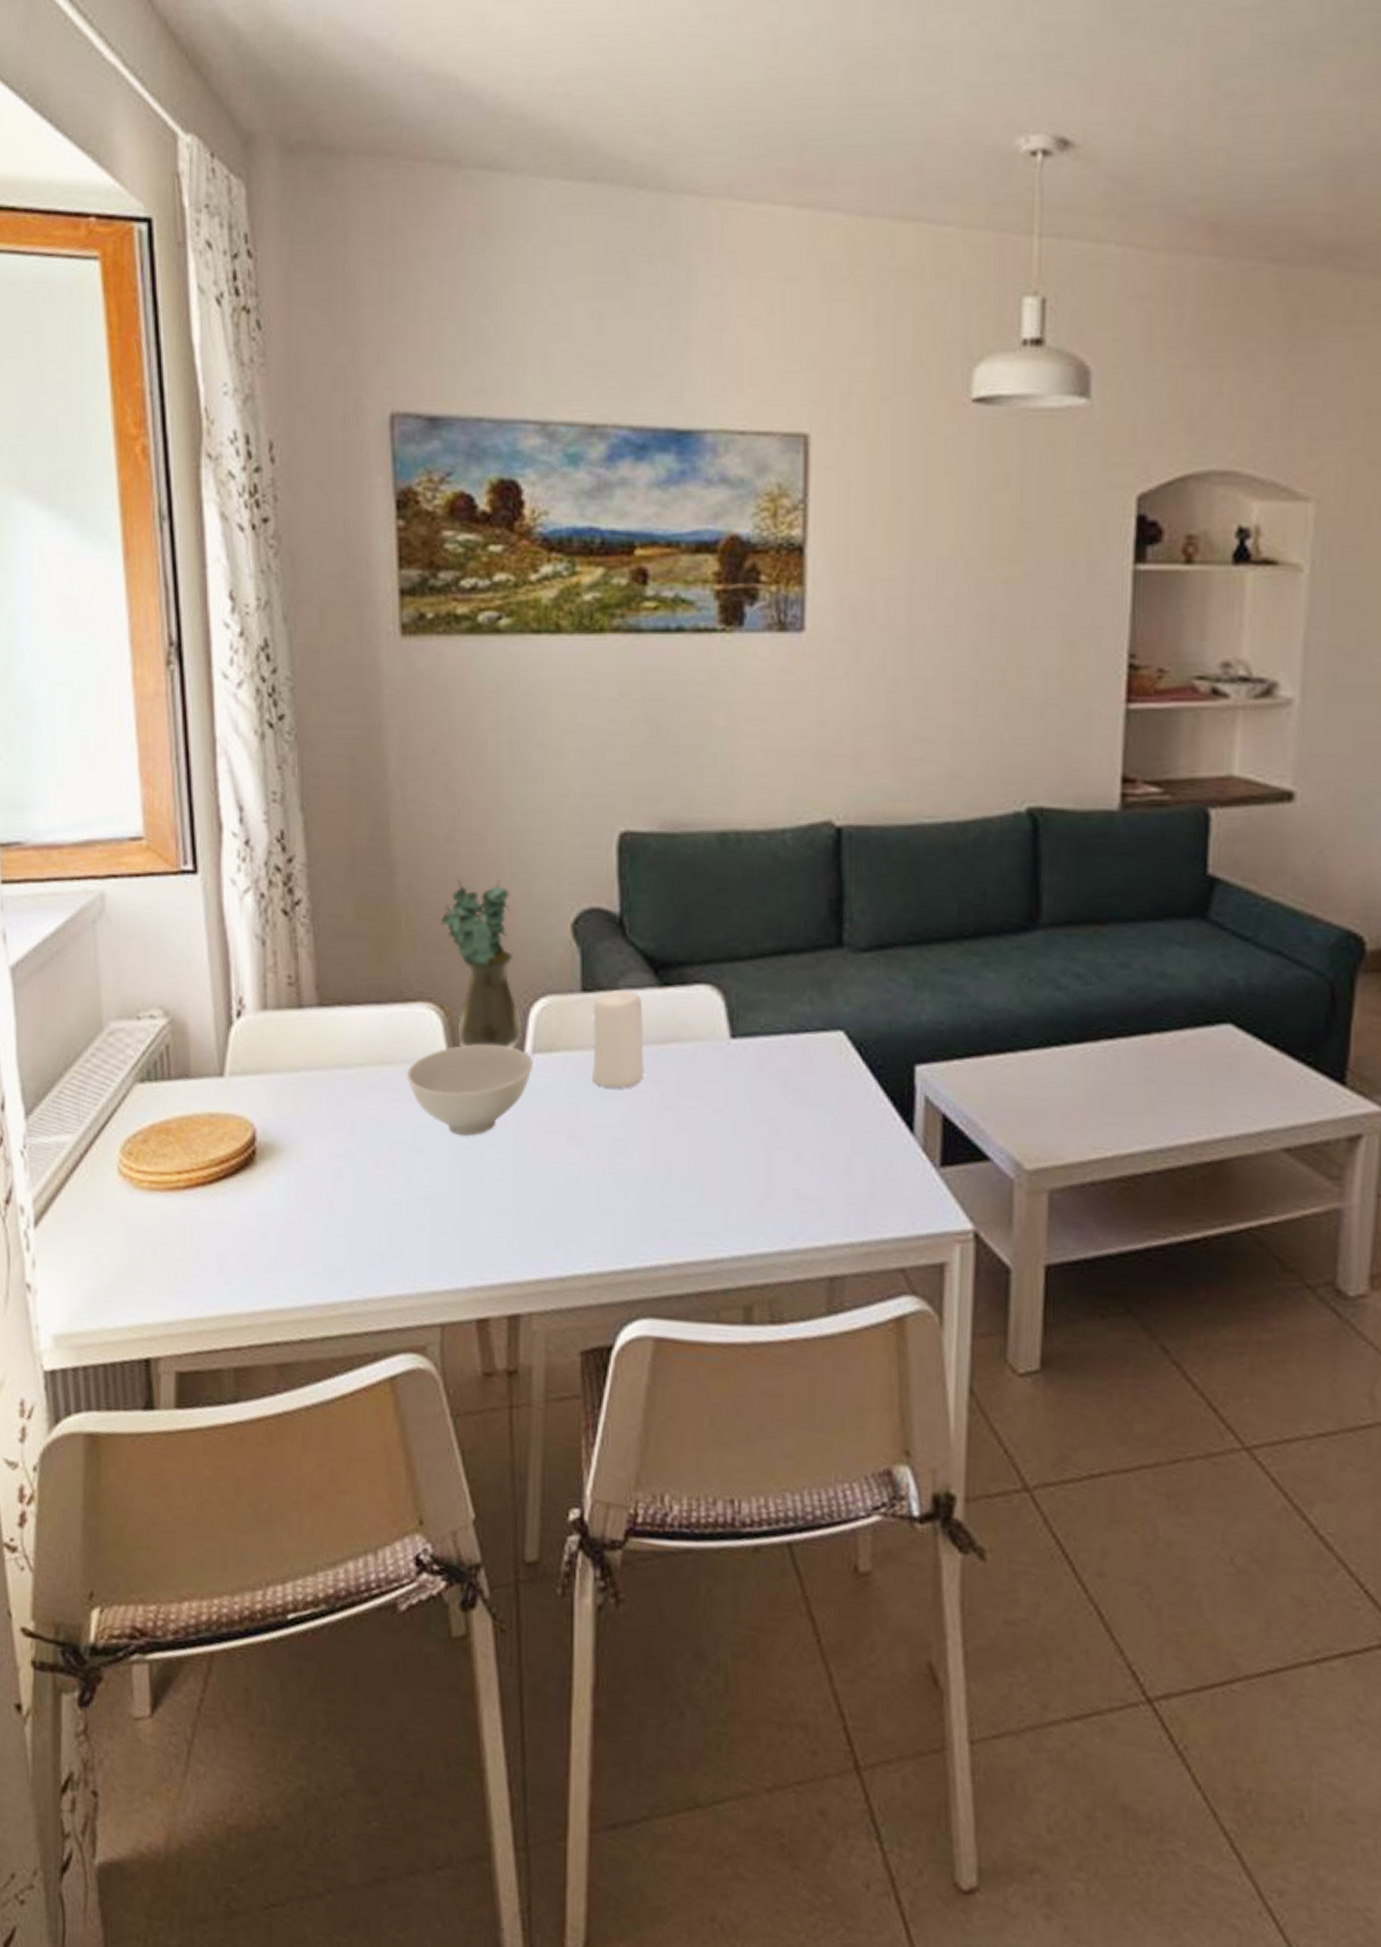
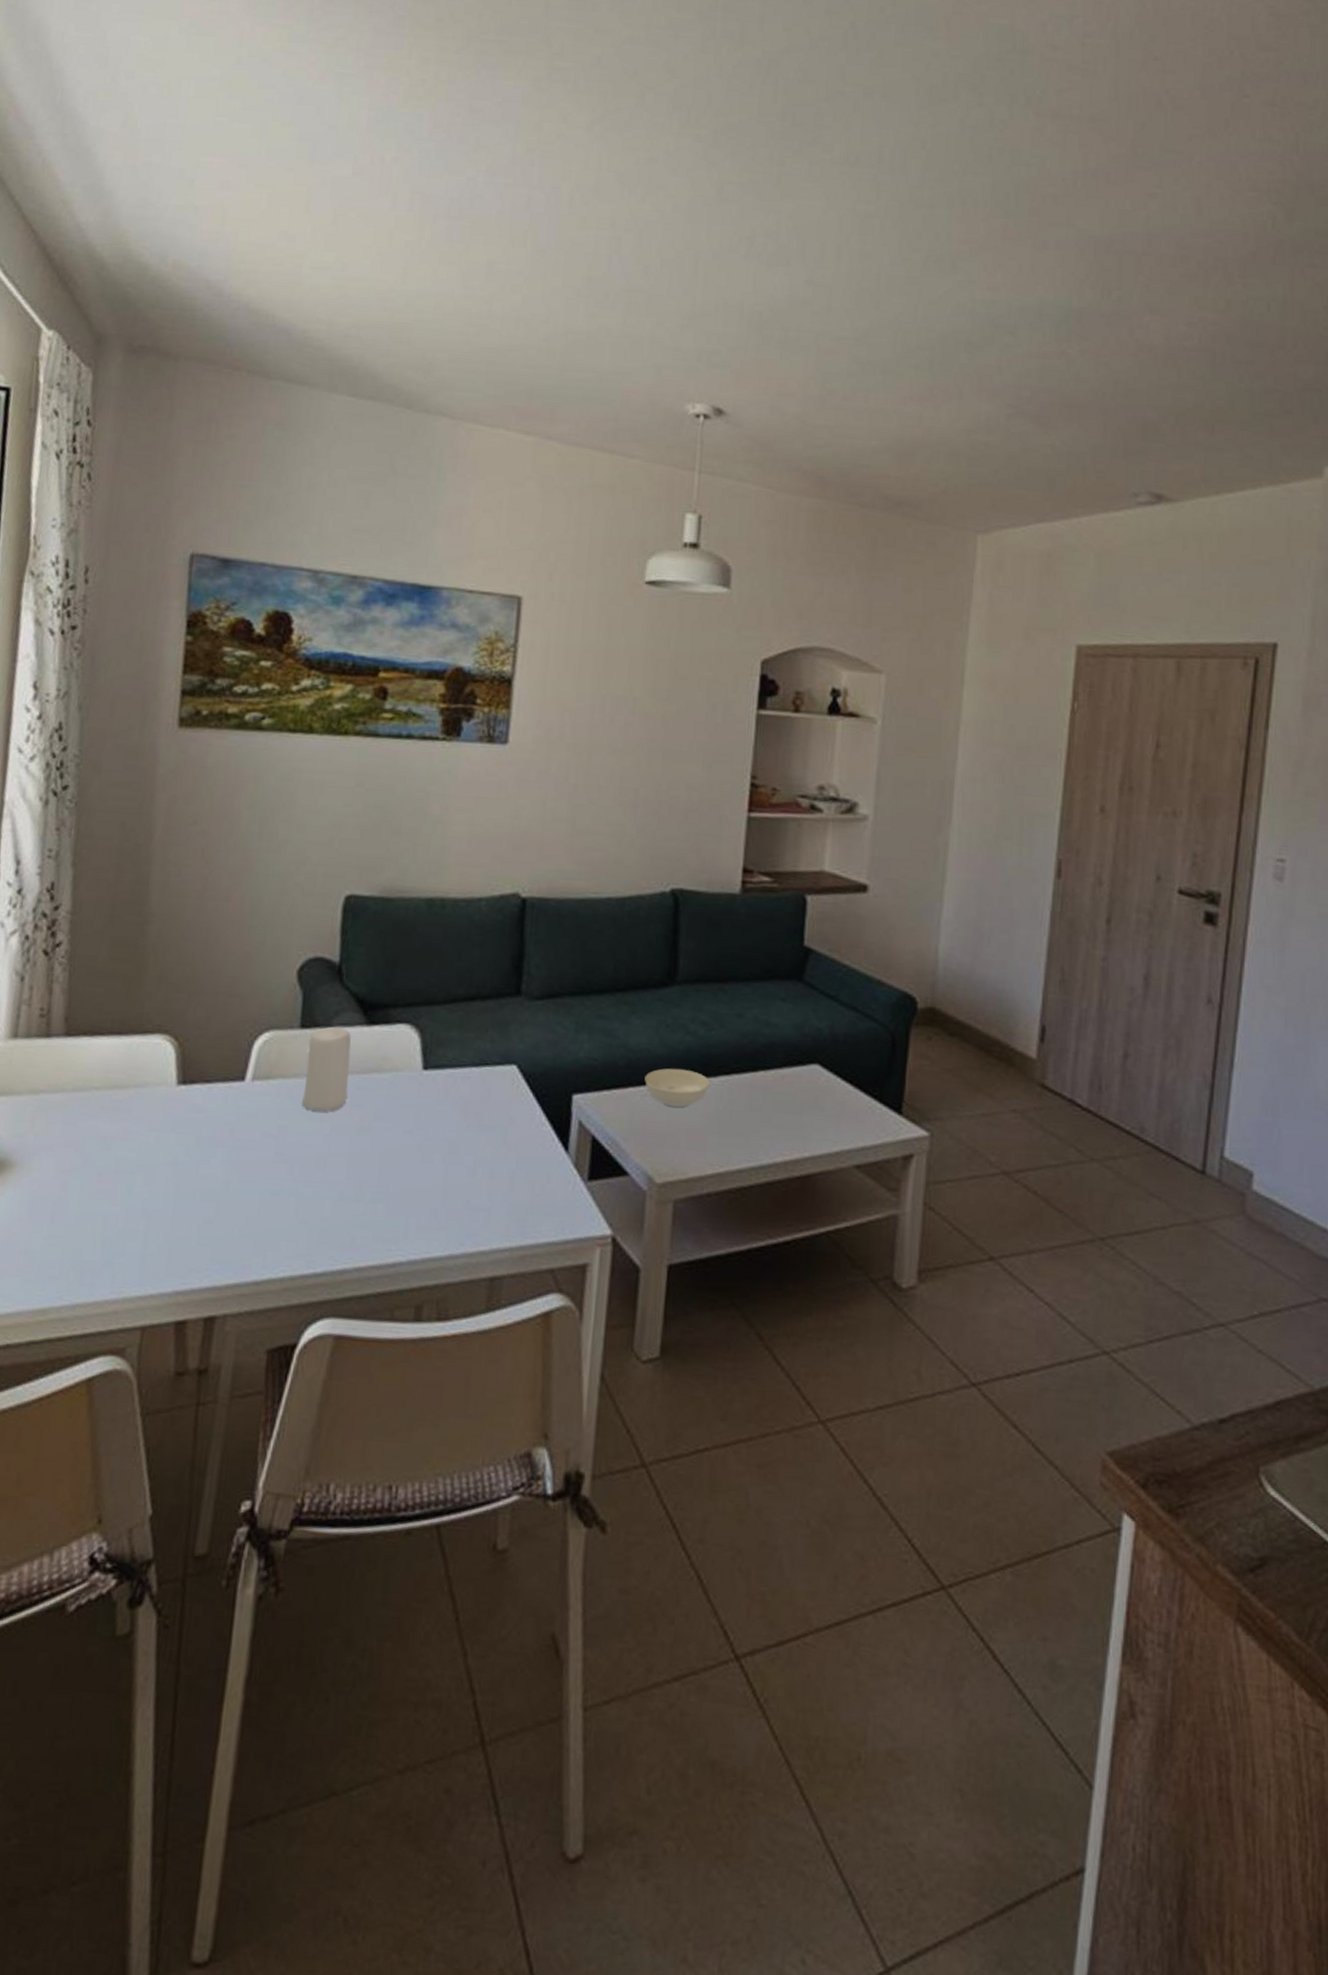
bowl: present [406,1043,534,1136] -> none [137,1071,253,1153]
vase: present [441,879,522,1049] -> none [184,929,247,1076]
bowl: none [1005,1031,1089,1081] -> present [645,1068,710,1109]

